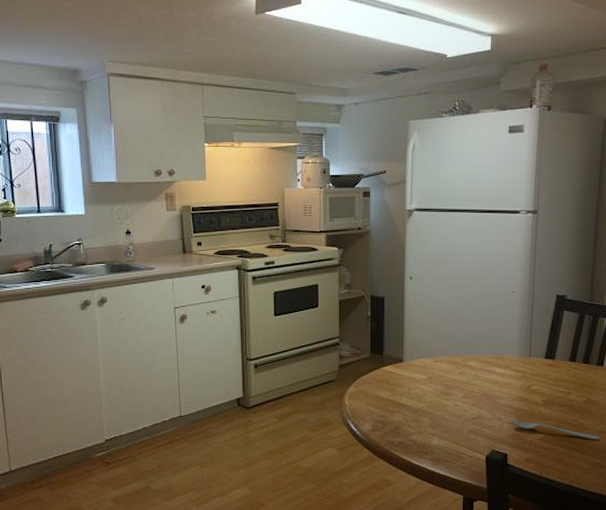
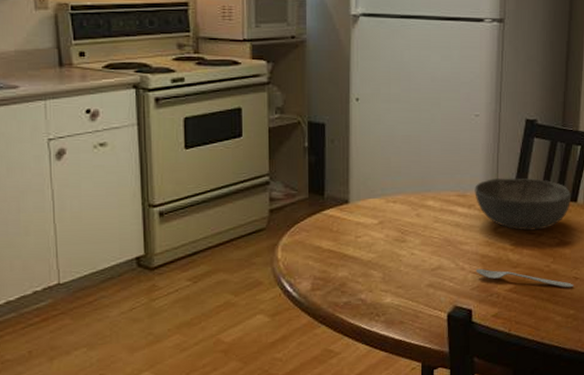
bowl: none [510,344,598,389] -> present [475,177,572,231]

